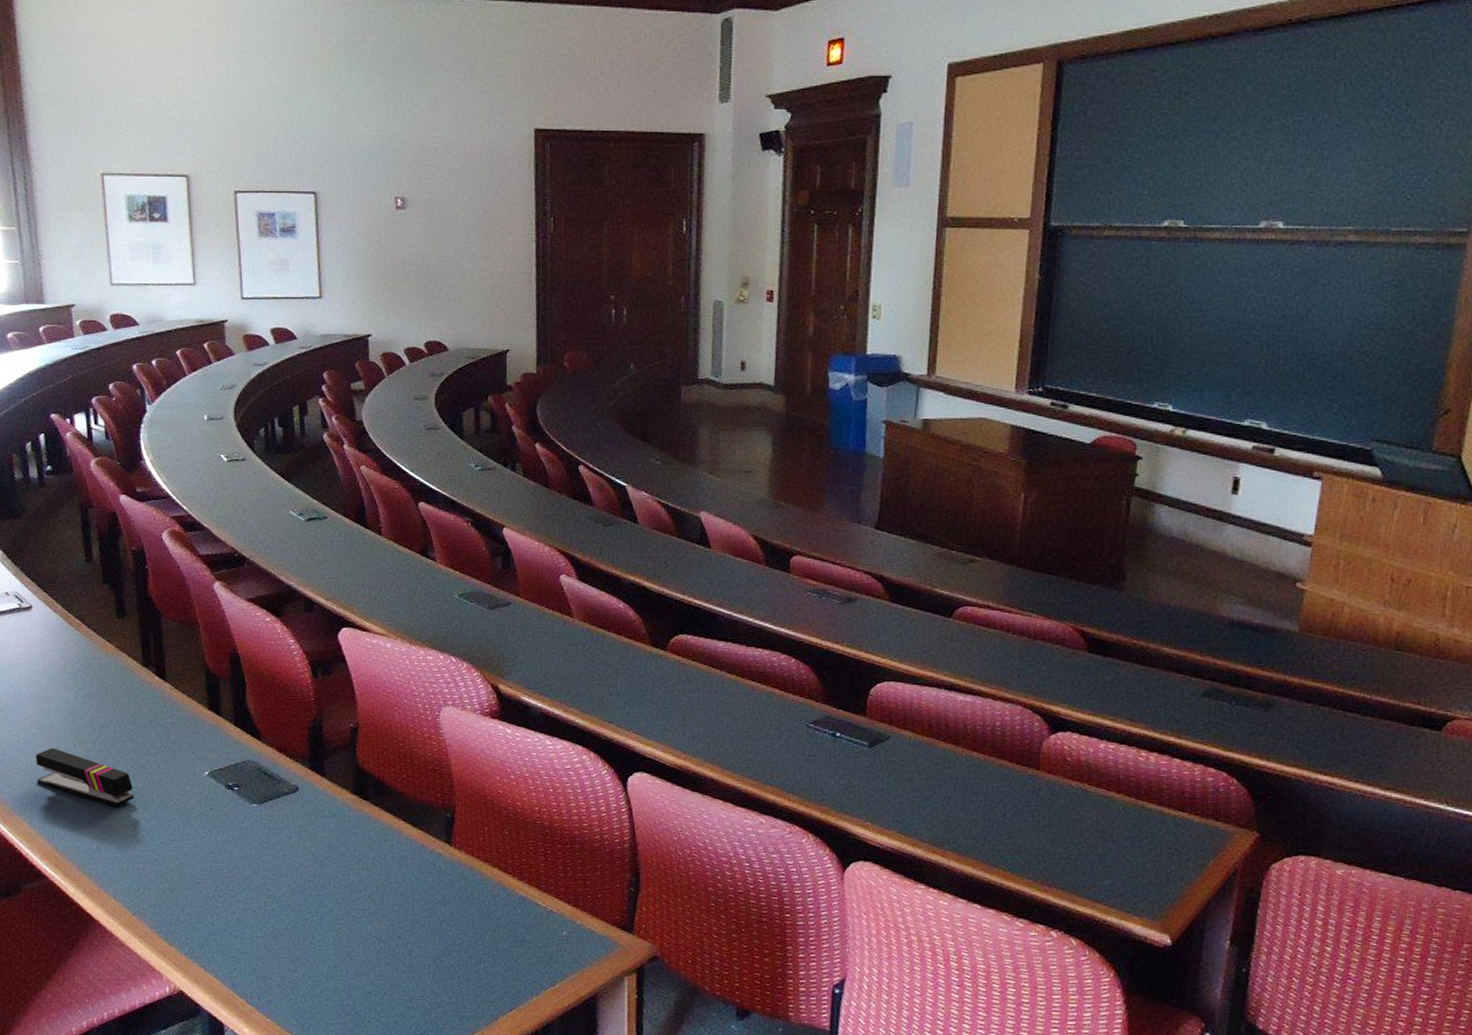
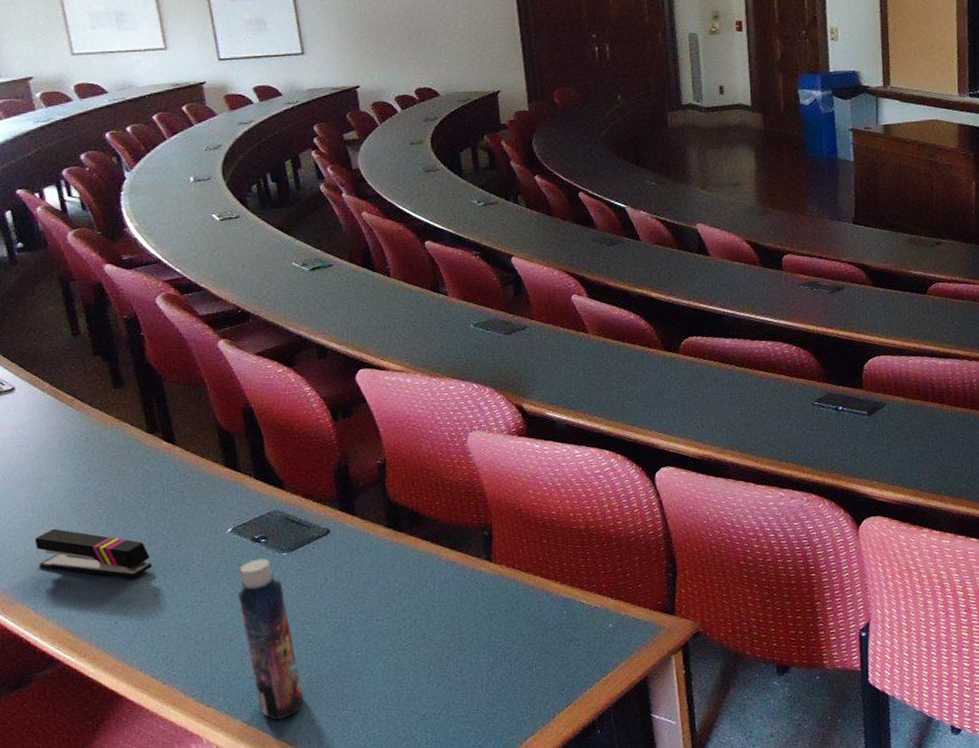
bottle: none [208,806,258,971] -> present [237,558,304,721]

